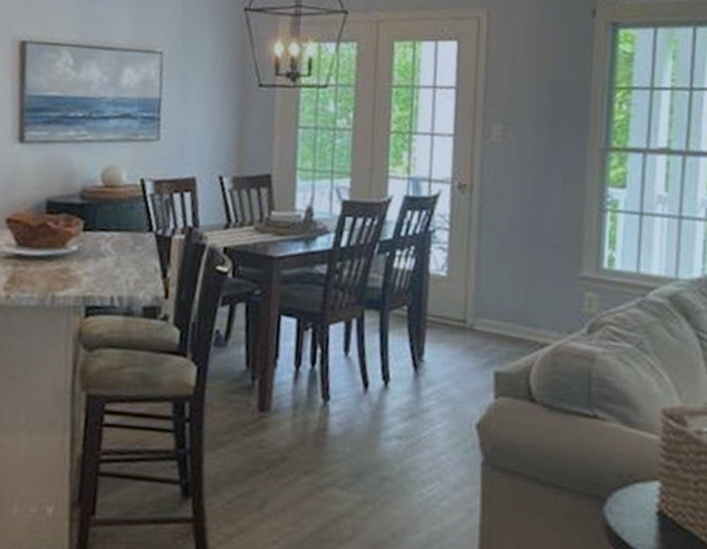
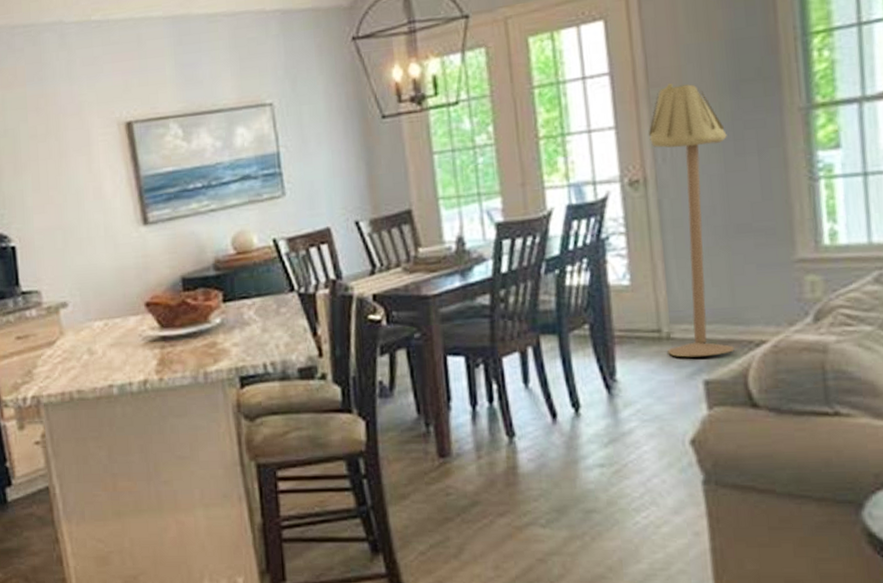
floor lamp: none [469,106,541,351] -> present [648,82,735,358]

